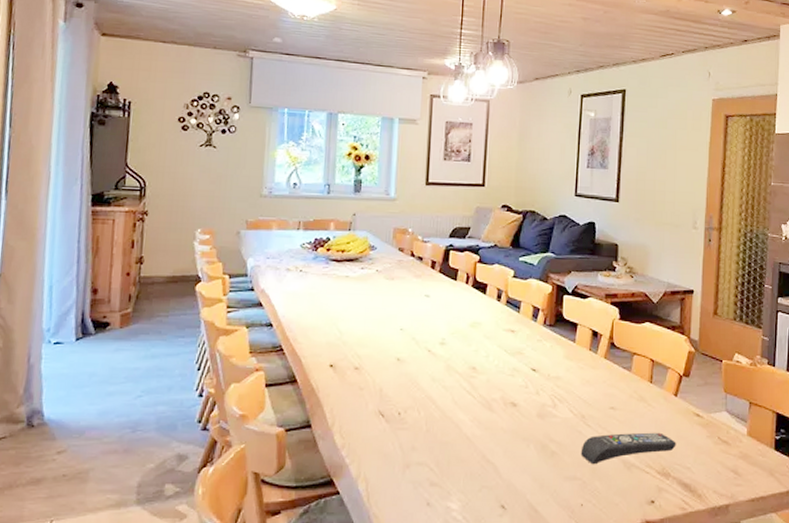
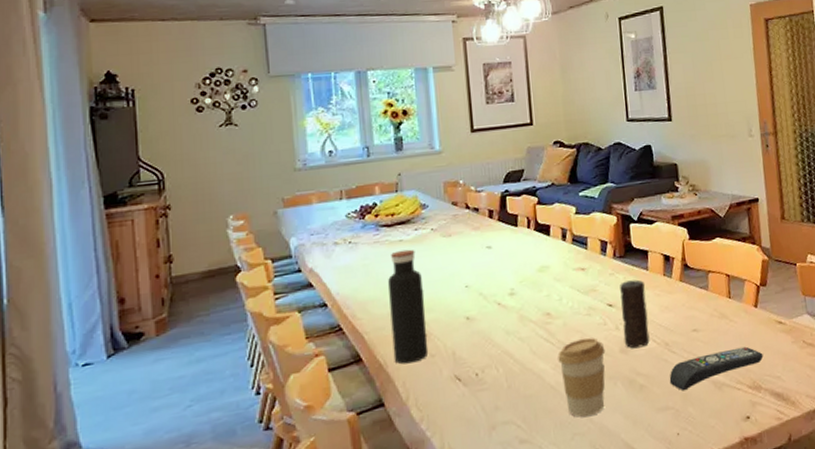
water bottle: none [325,285,362,392] -> present [388,249,429,364]
coffee cup: none [477,398,523,473] -> present [558,338,606,418]
candle: none [542,349,570,416] -> present [620,279,650,349]

